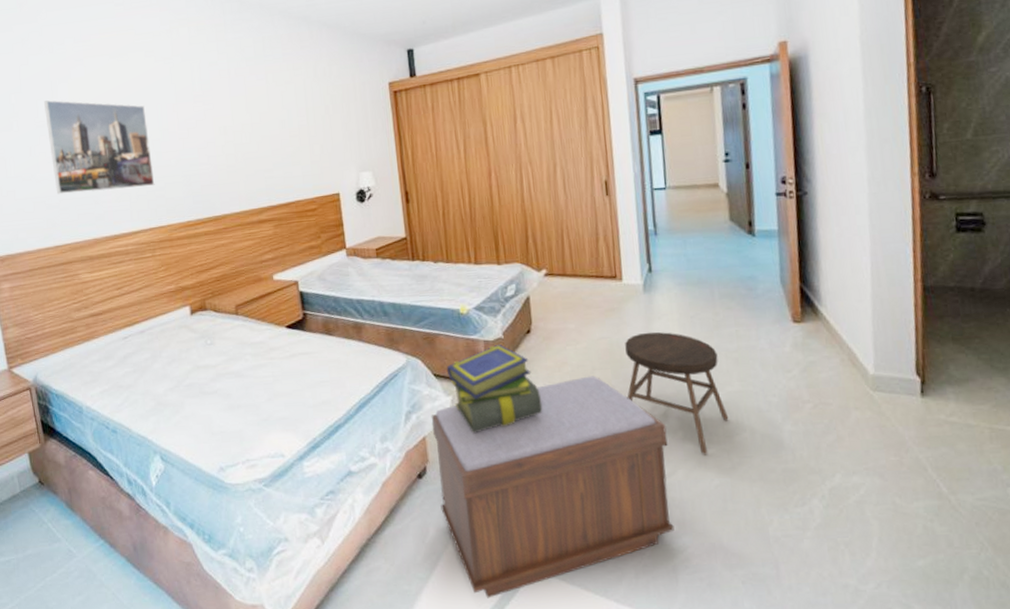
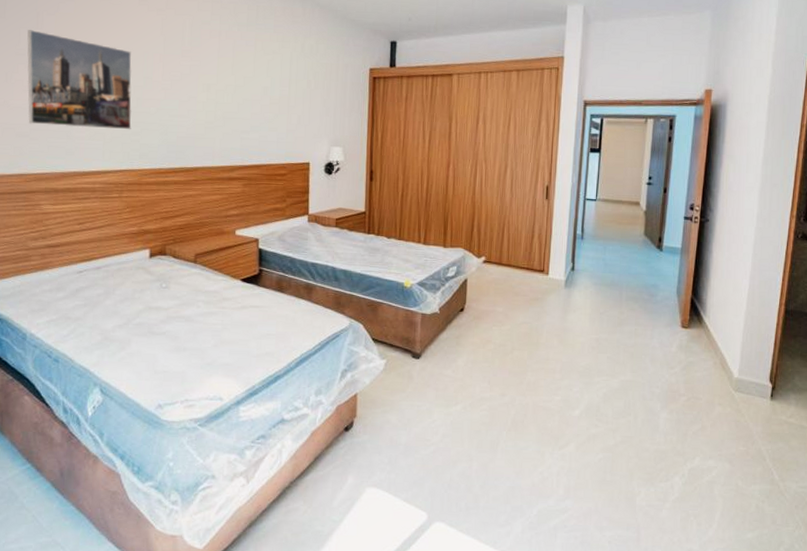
bench: present [431,376,674,598] -> none [361,354,566,543]
stack of books: present [446,344,543,433] -> none [384,317,465,395]
stool: present [625,331,729,455] -> none [537,322,618,433]

